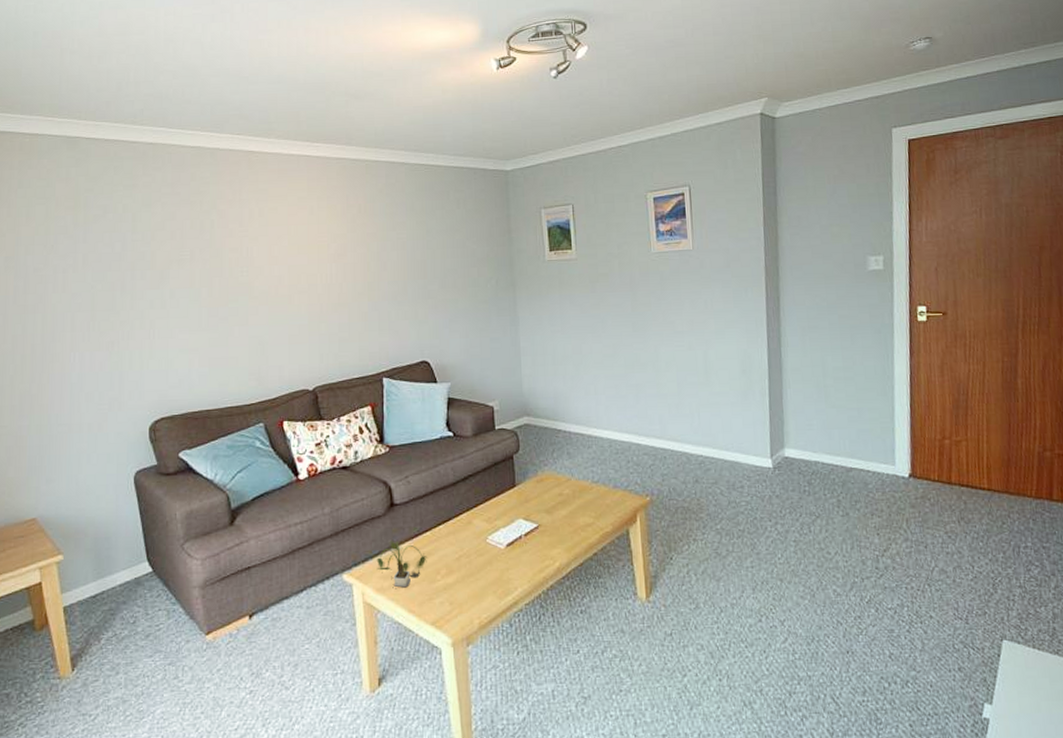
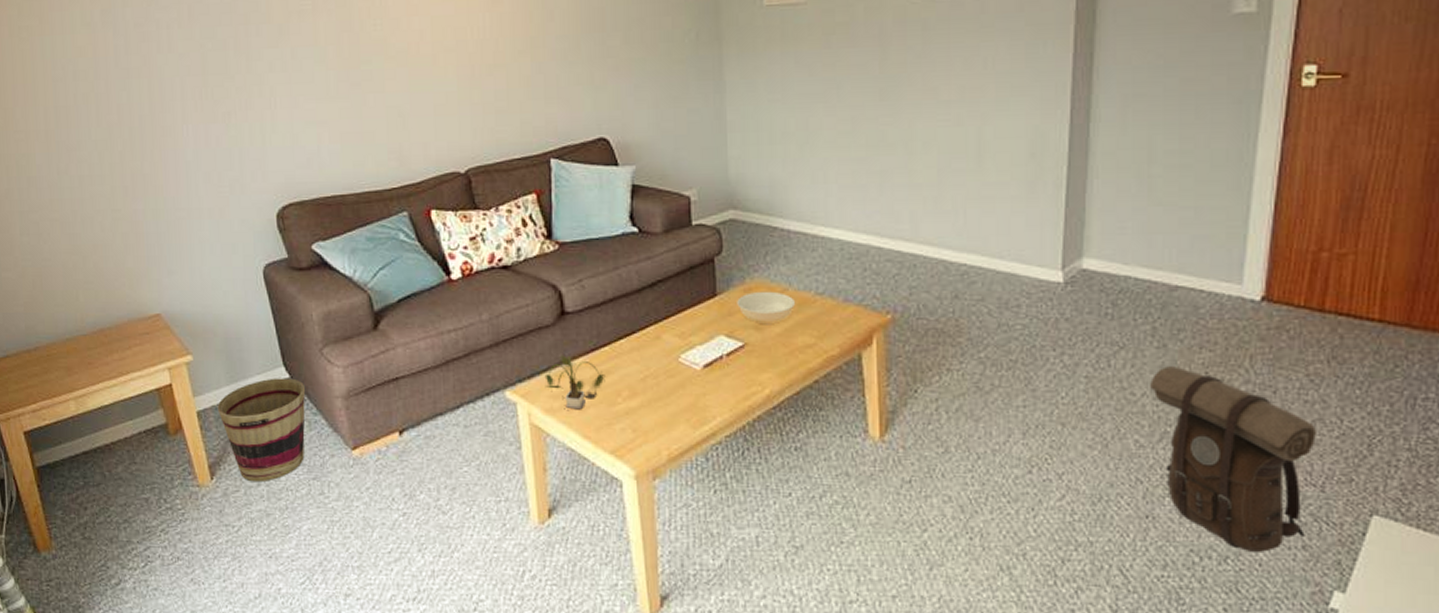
basket: none [83,572,167,671] -> present [217,378,306,482]
bowl: none [532,481,578,509] -> present [737,291,796,325]
backpack: none [840,529,959,676] -> present [1150,365,1316,552]

